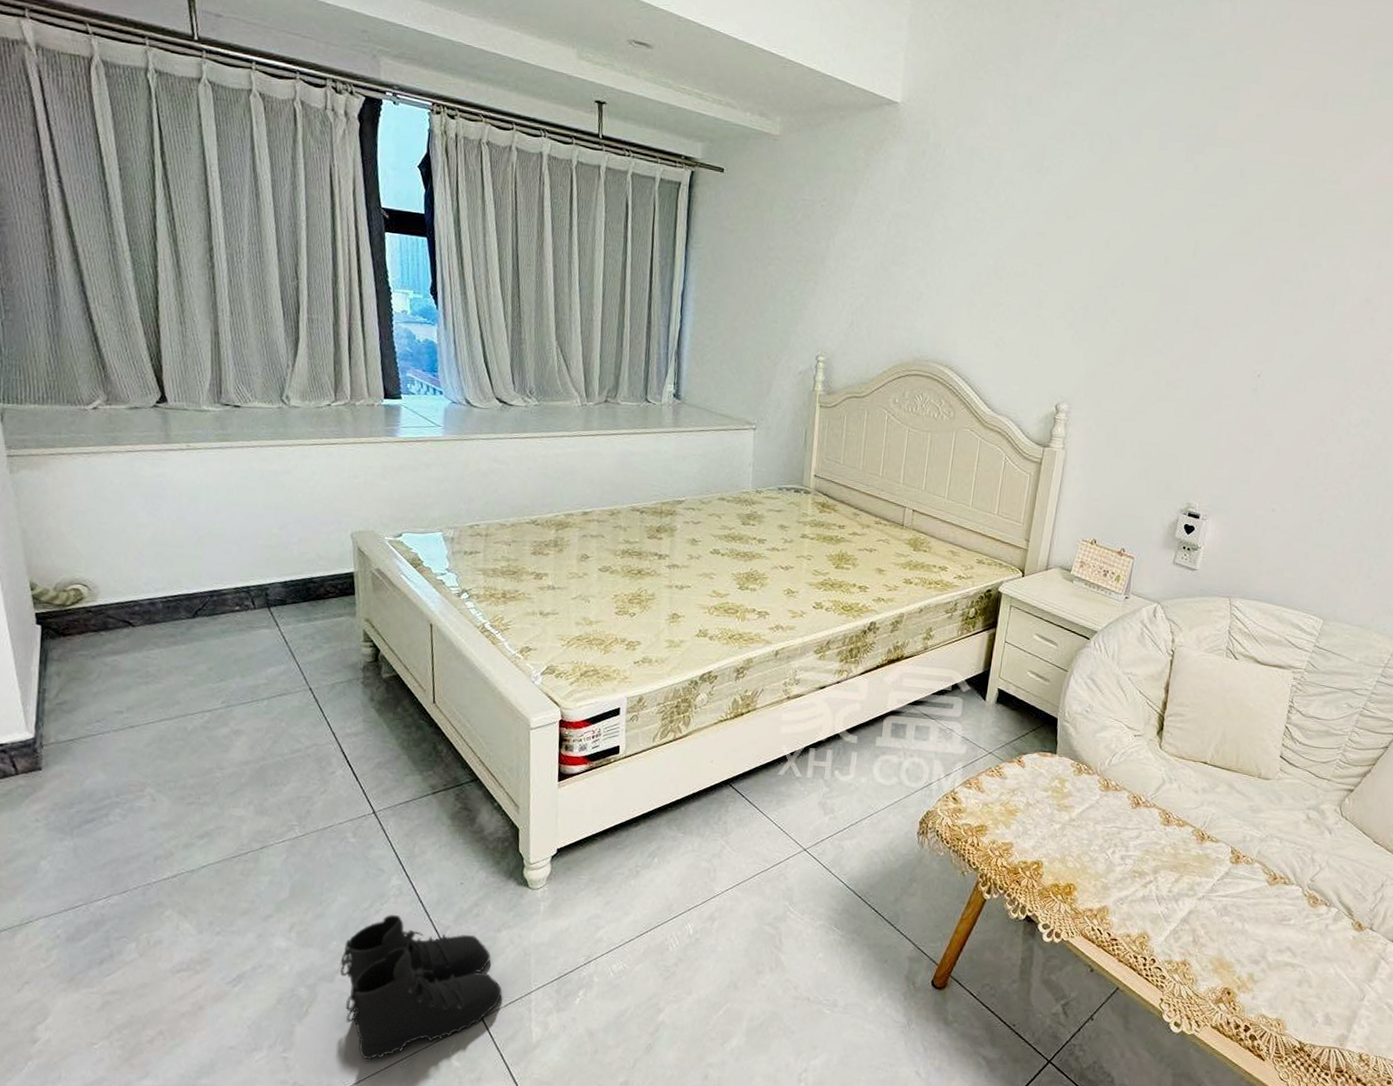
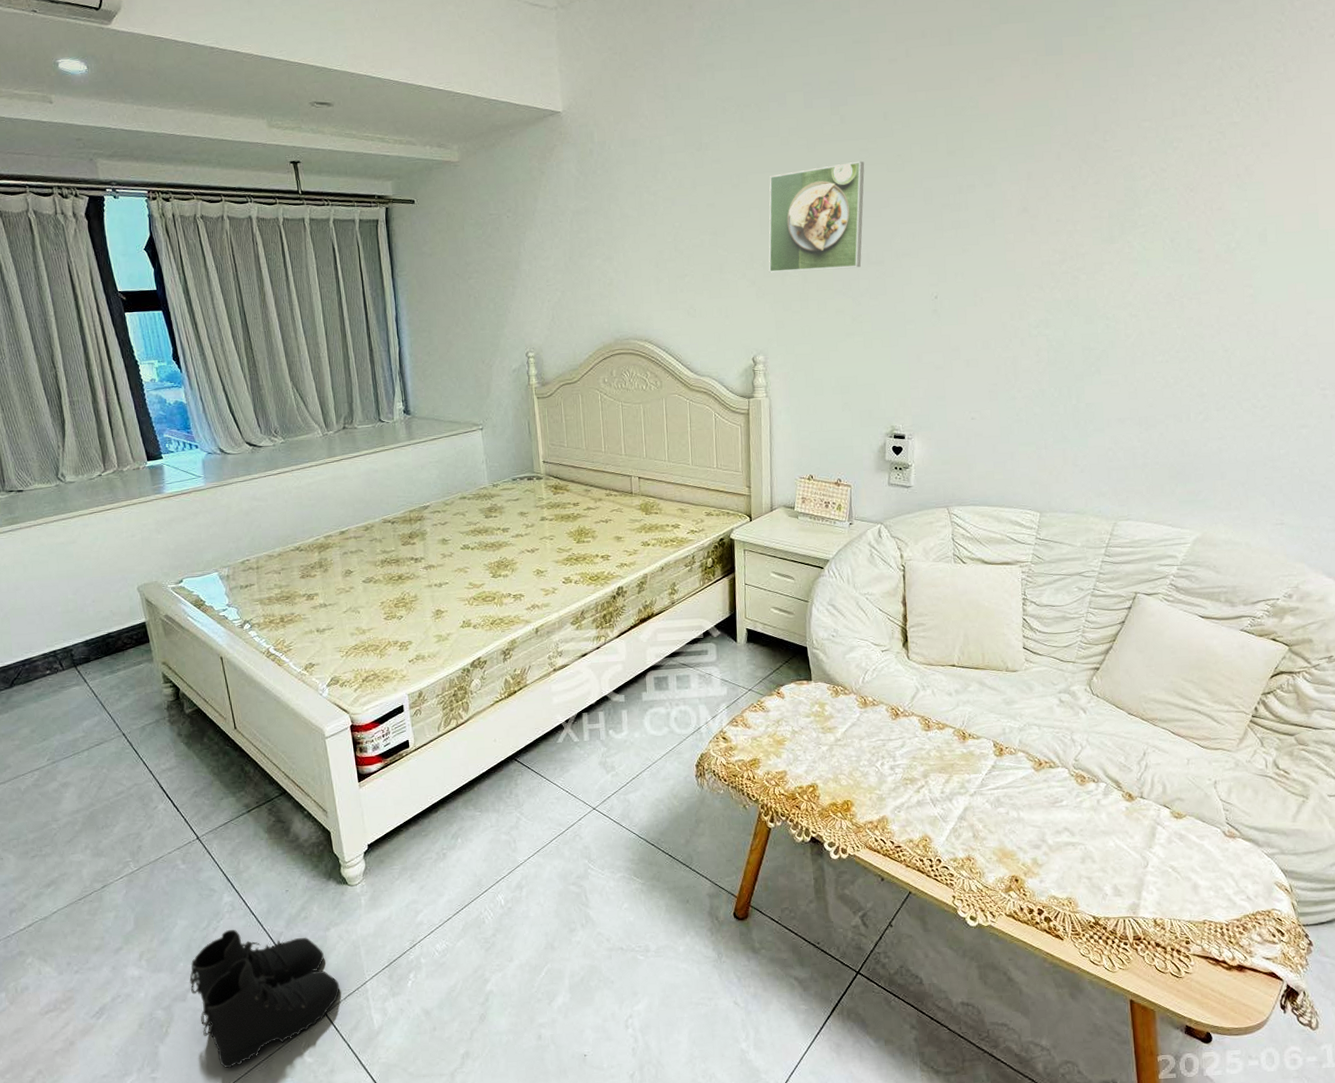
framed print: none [1089,214,1211,330] -> present [768,161,865,273]

